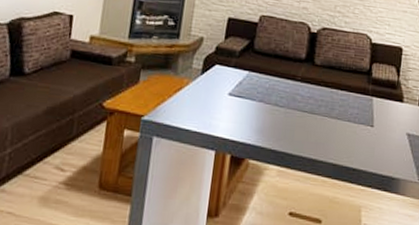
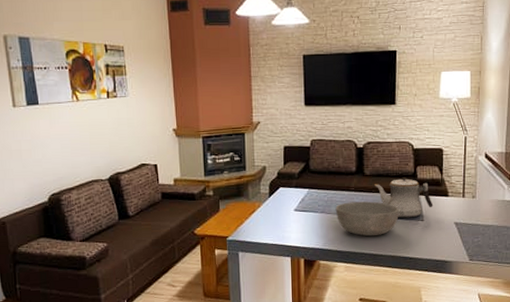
bowl: none [276,93,349,138] -> present [335,201,400,237]
teapot: none [324,73,386,122] -> present [375,177,433,218]

